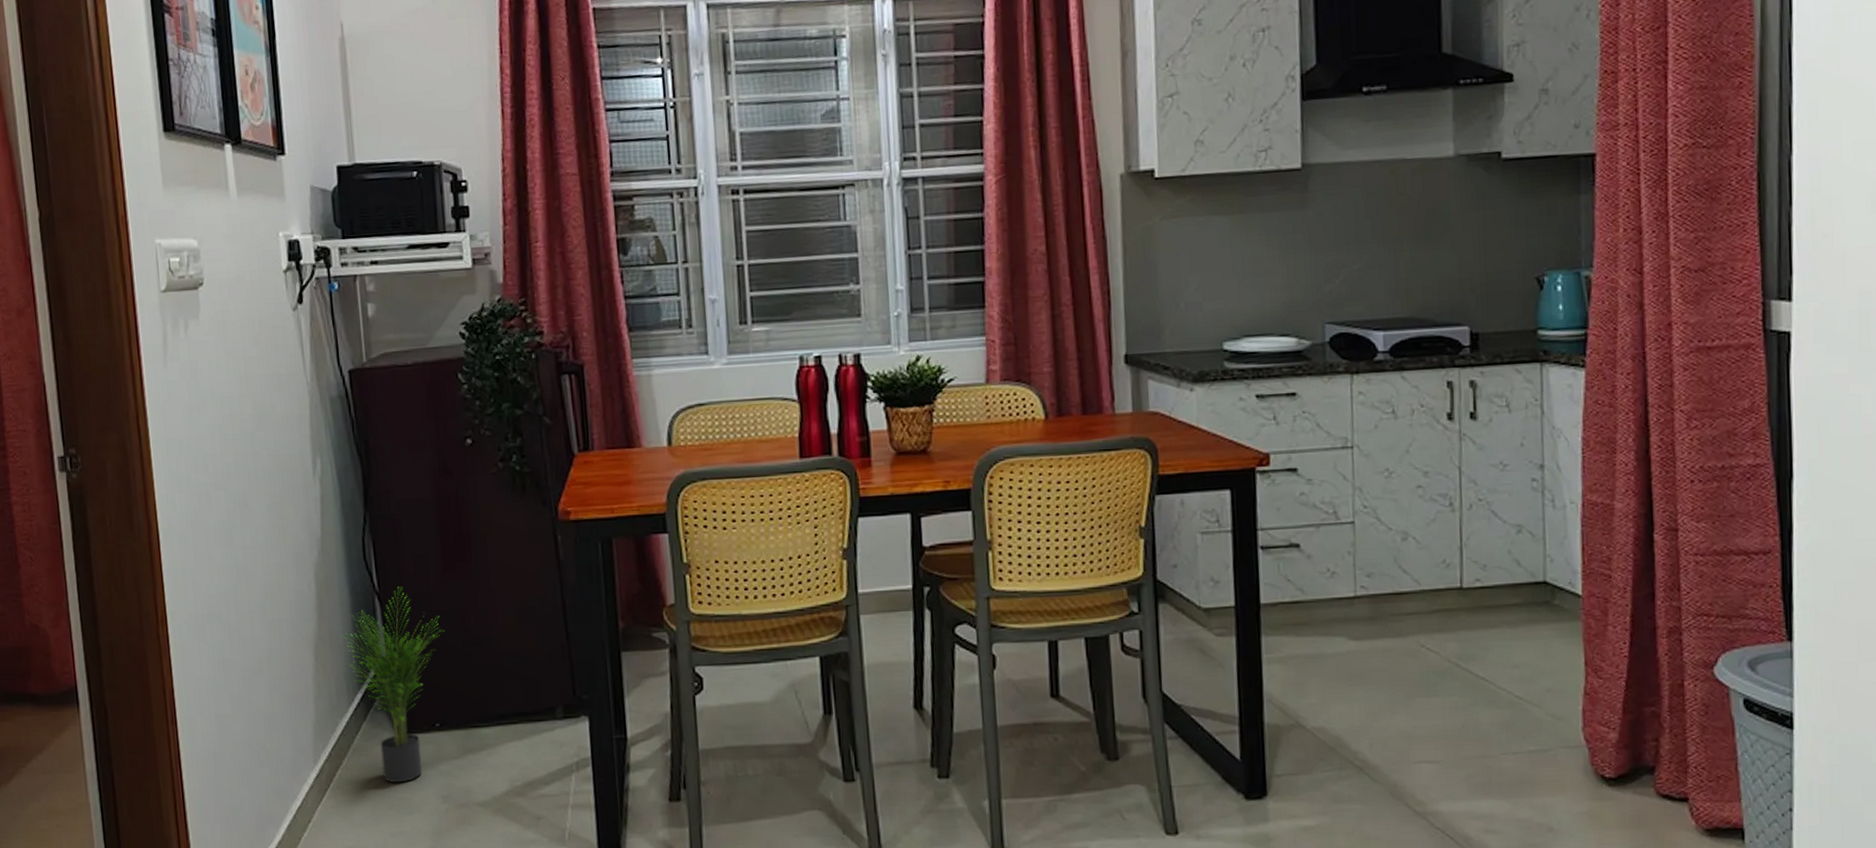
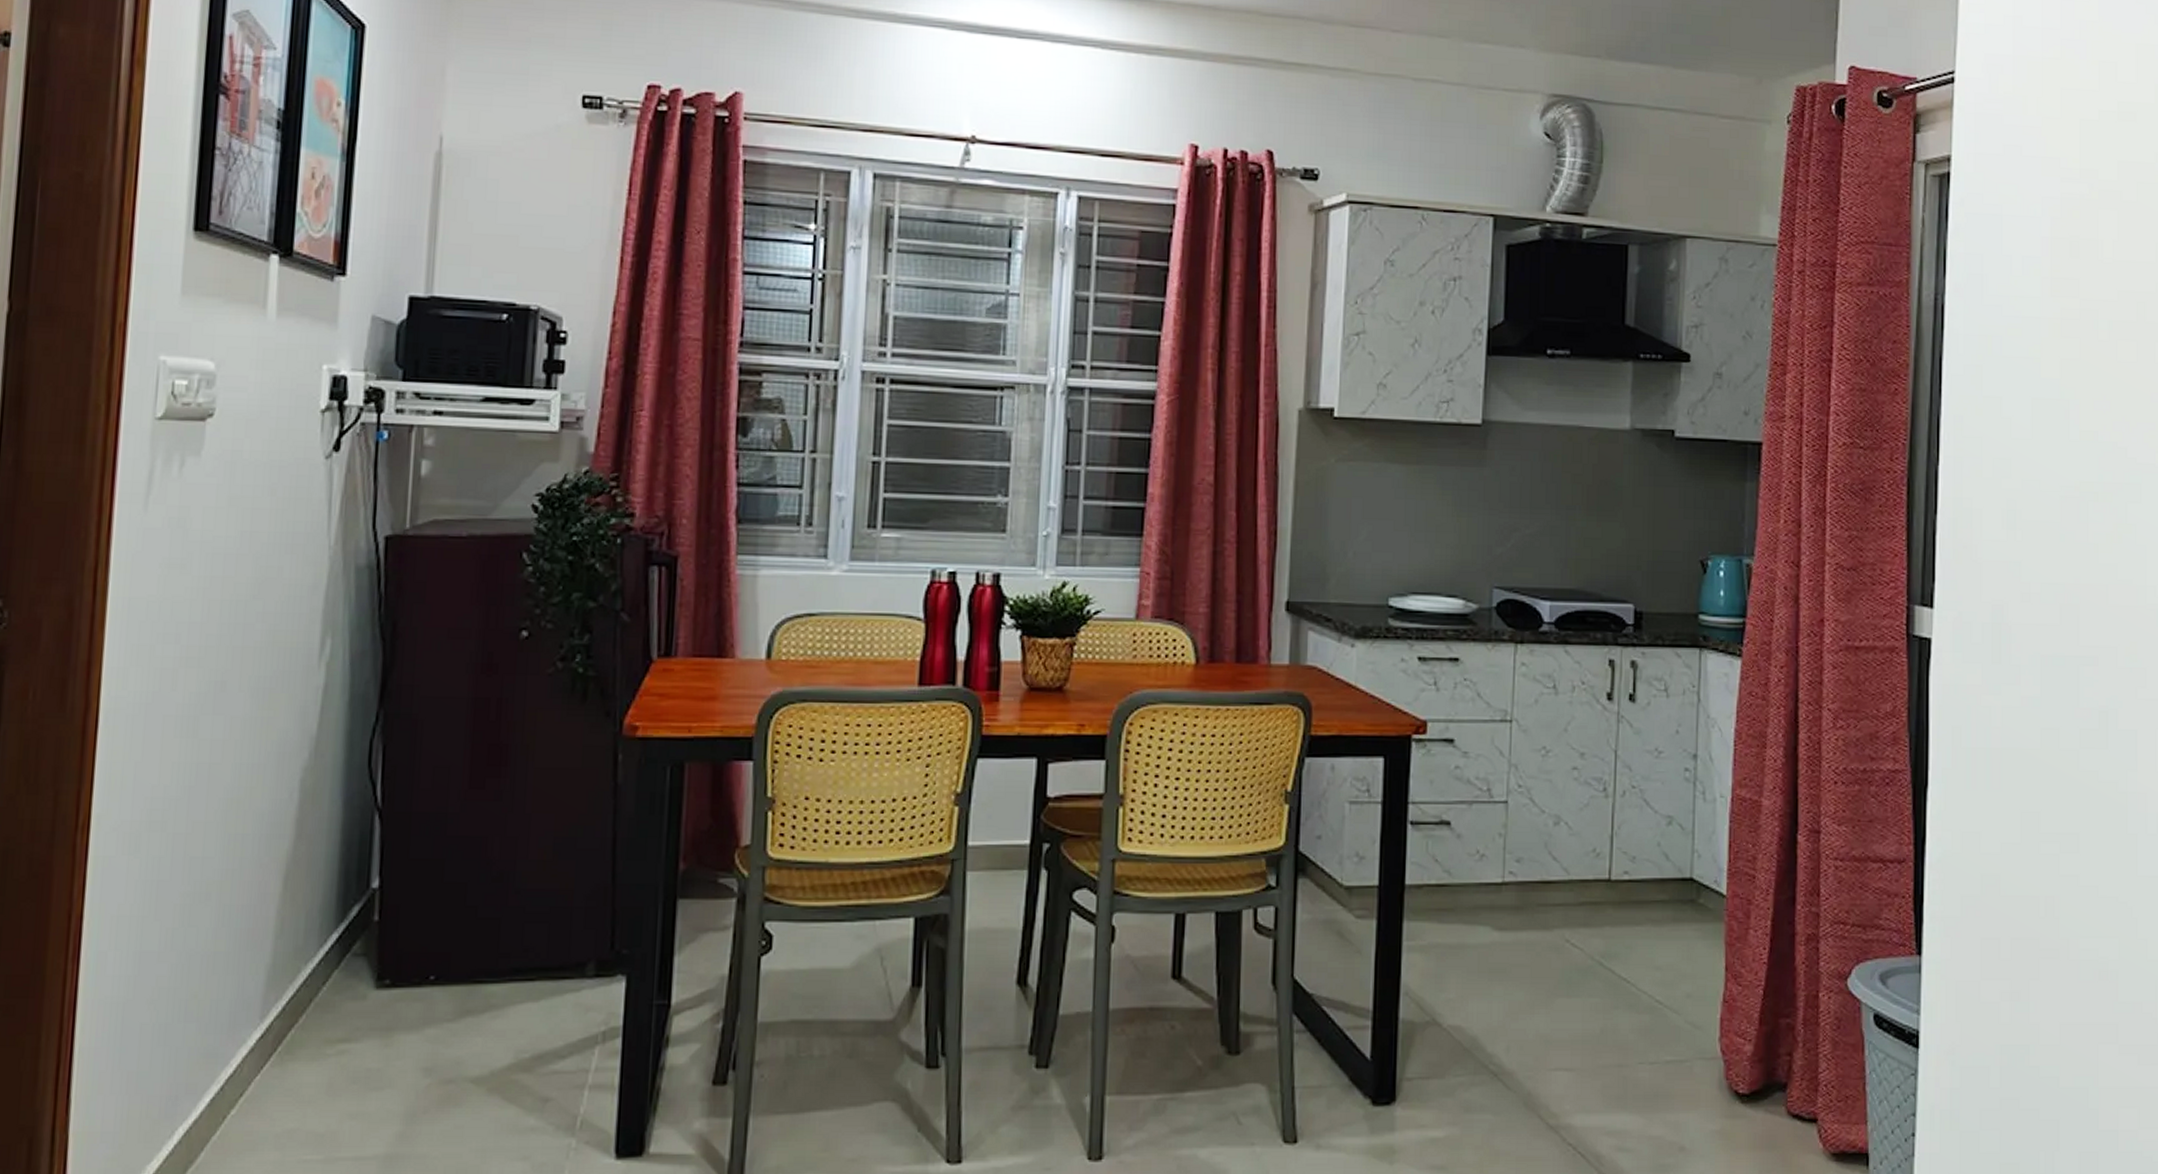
potted plant: present [341,587,444,783] -> none [320,803,458,1050]

